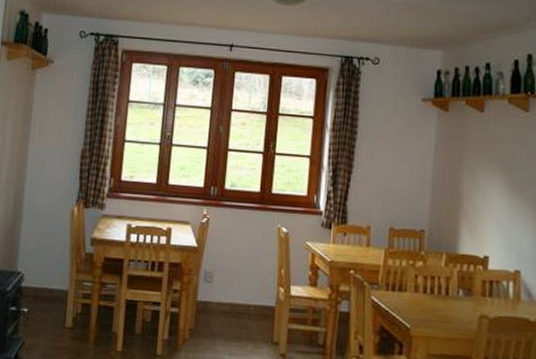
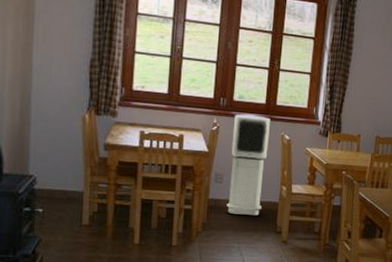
air purifier: none [216,204,265,322] -> present [226,114,270,216]

